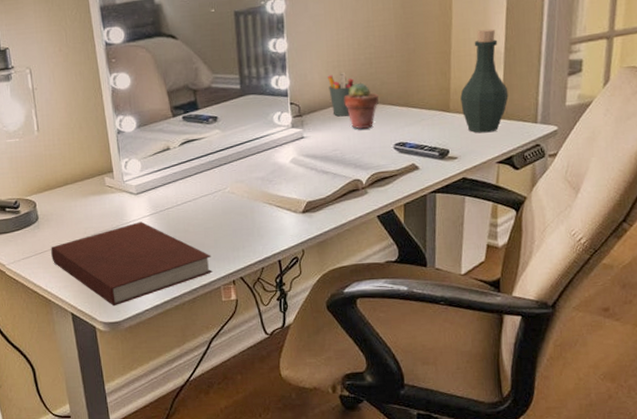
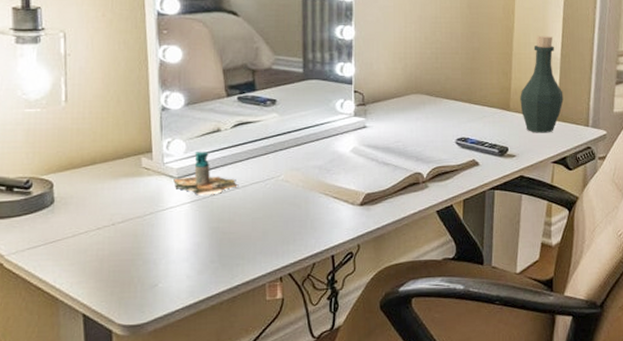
notebook: present [51,222,213,307] -> none [65,209,258,307]
soap dispenser: none [133,169,189,209] -> present [173,152,238,196]
pen holder: present [328,73,354,117] -> none [394,65,419,108]
potted succulent: present [344,82,379,130] -> none [409,76,444,123]

